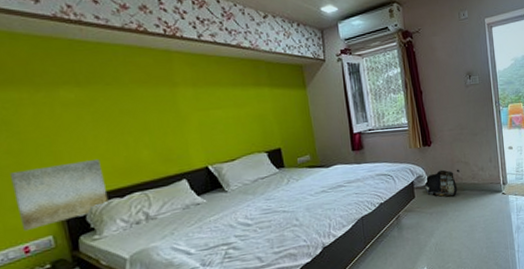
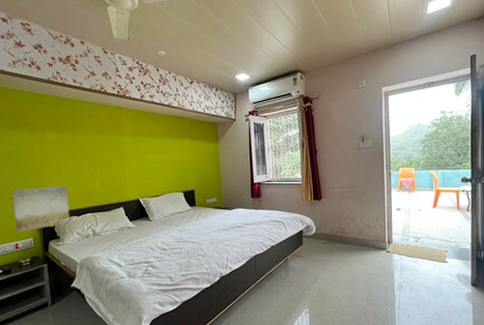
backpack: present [425,169,460,197] -> none [313,223,346,248]

